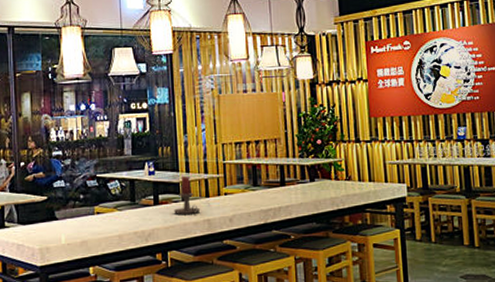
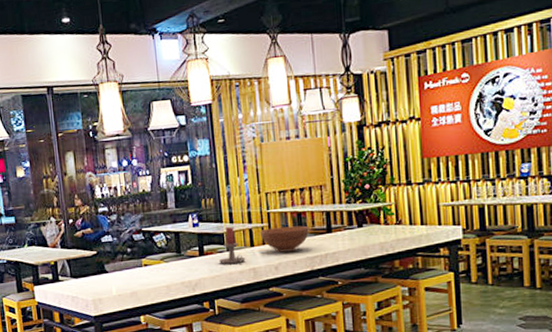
fruit bowl: none [215,178,264,204] -> present [260,225,310,253]

